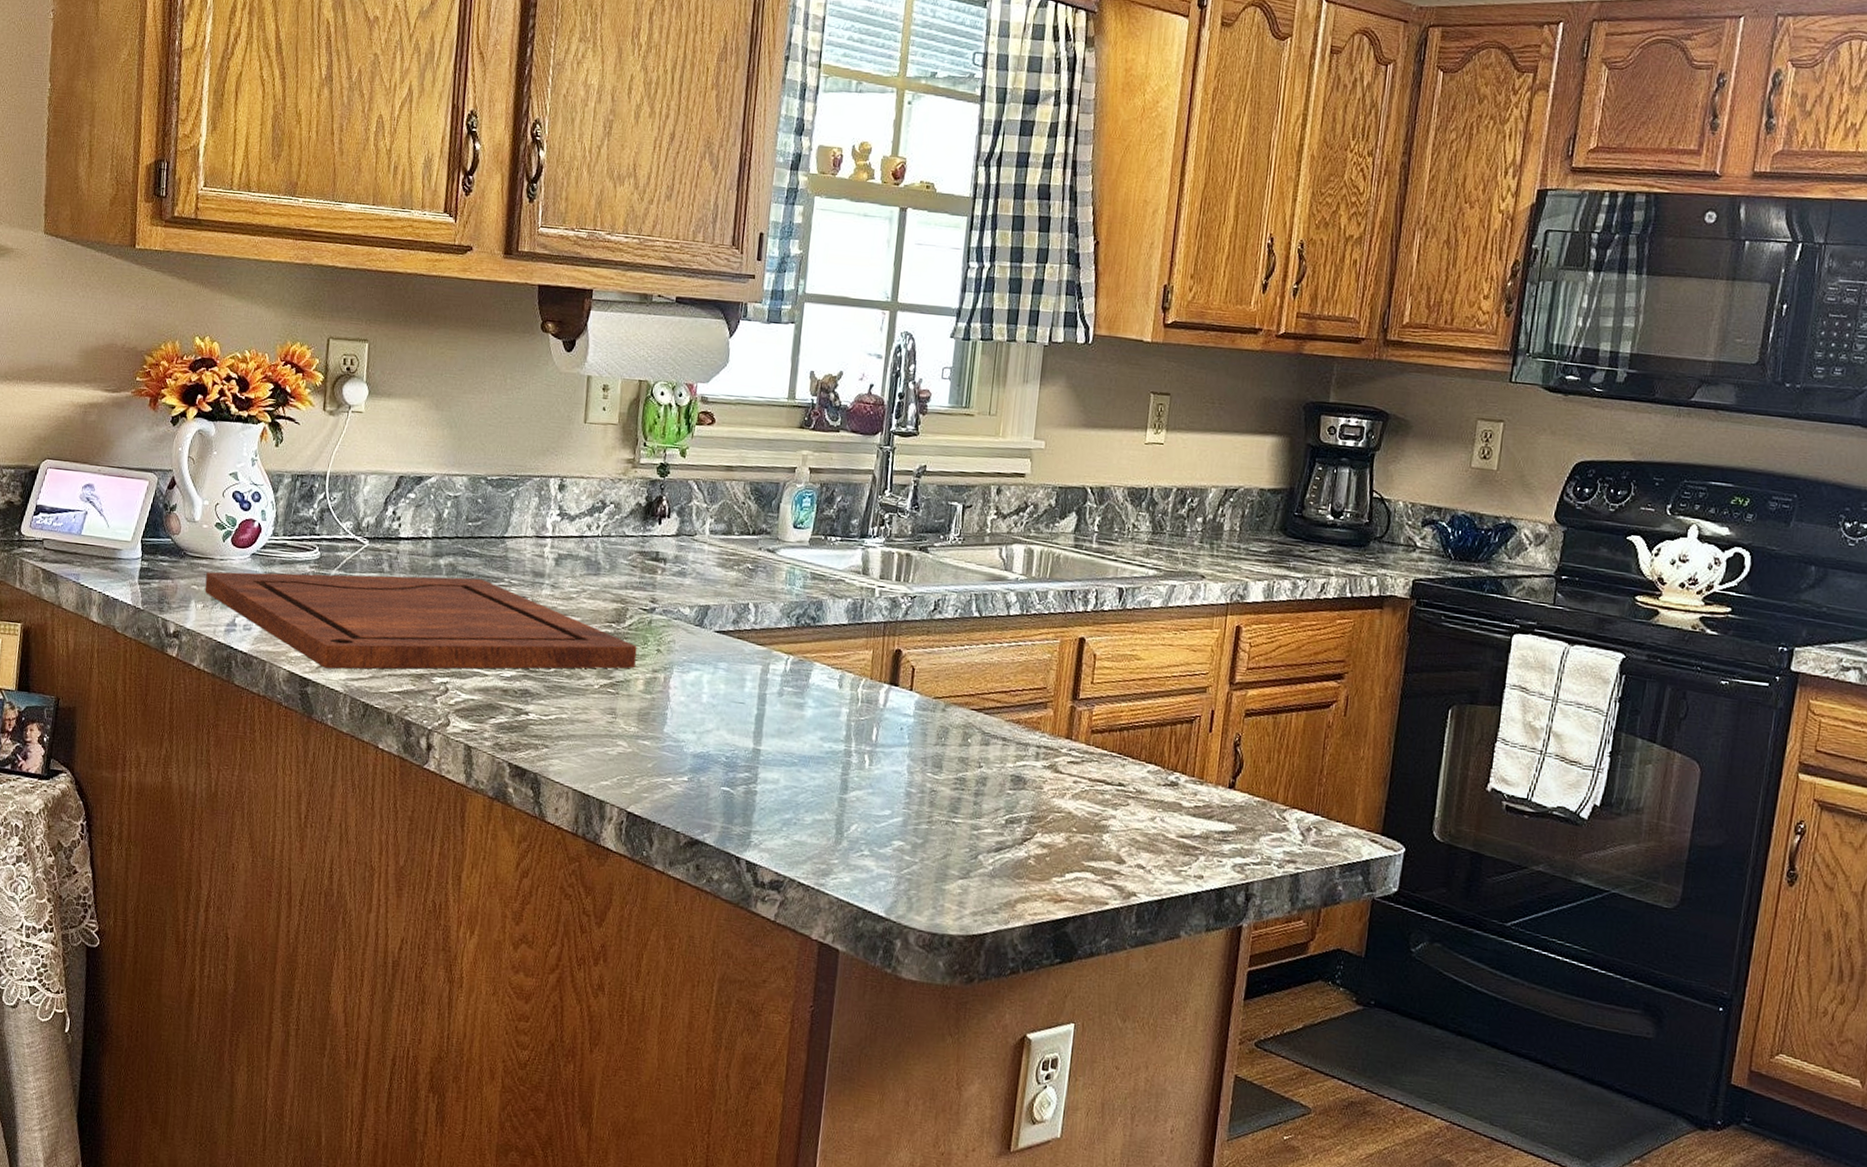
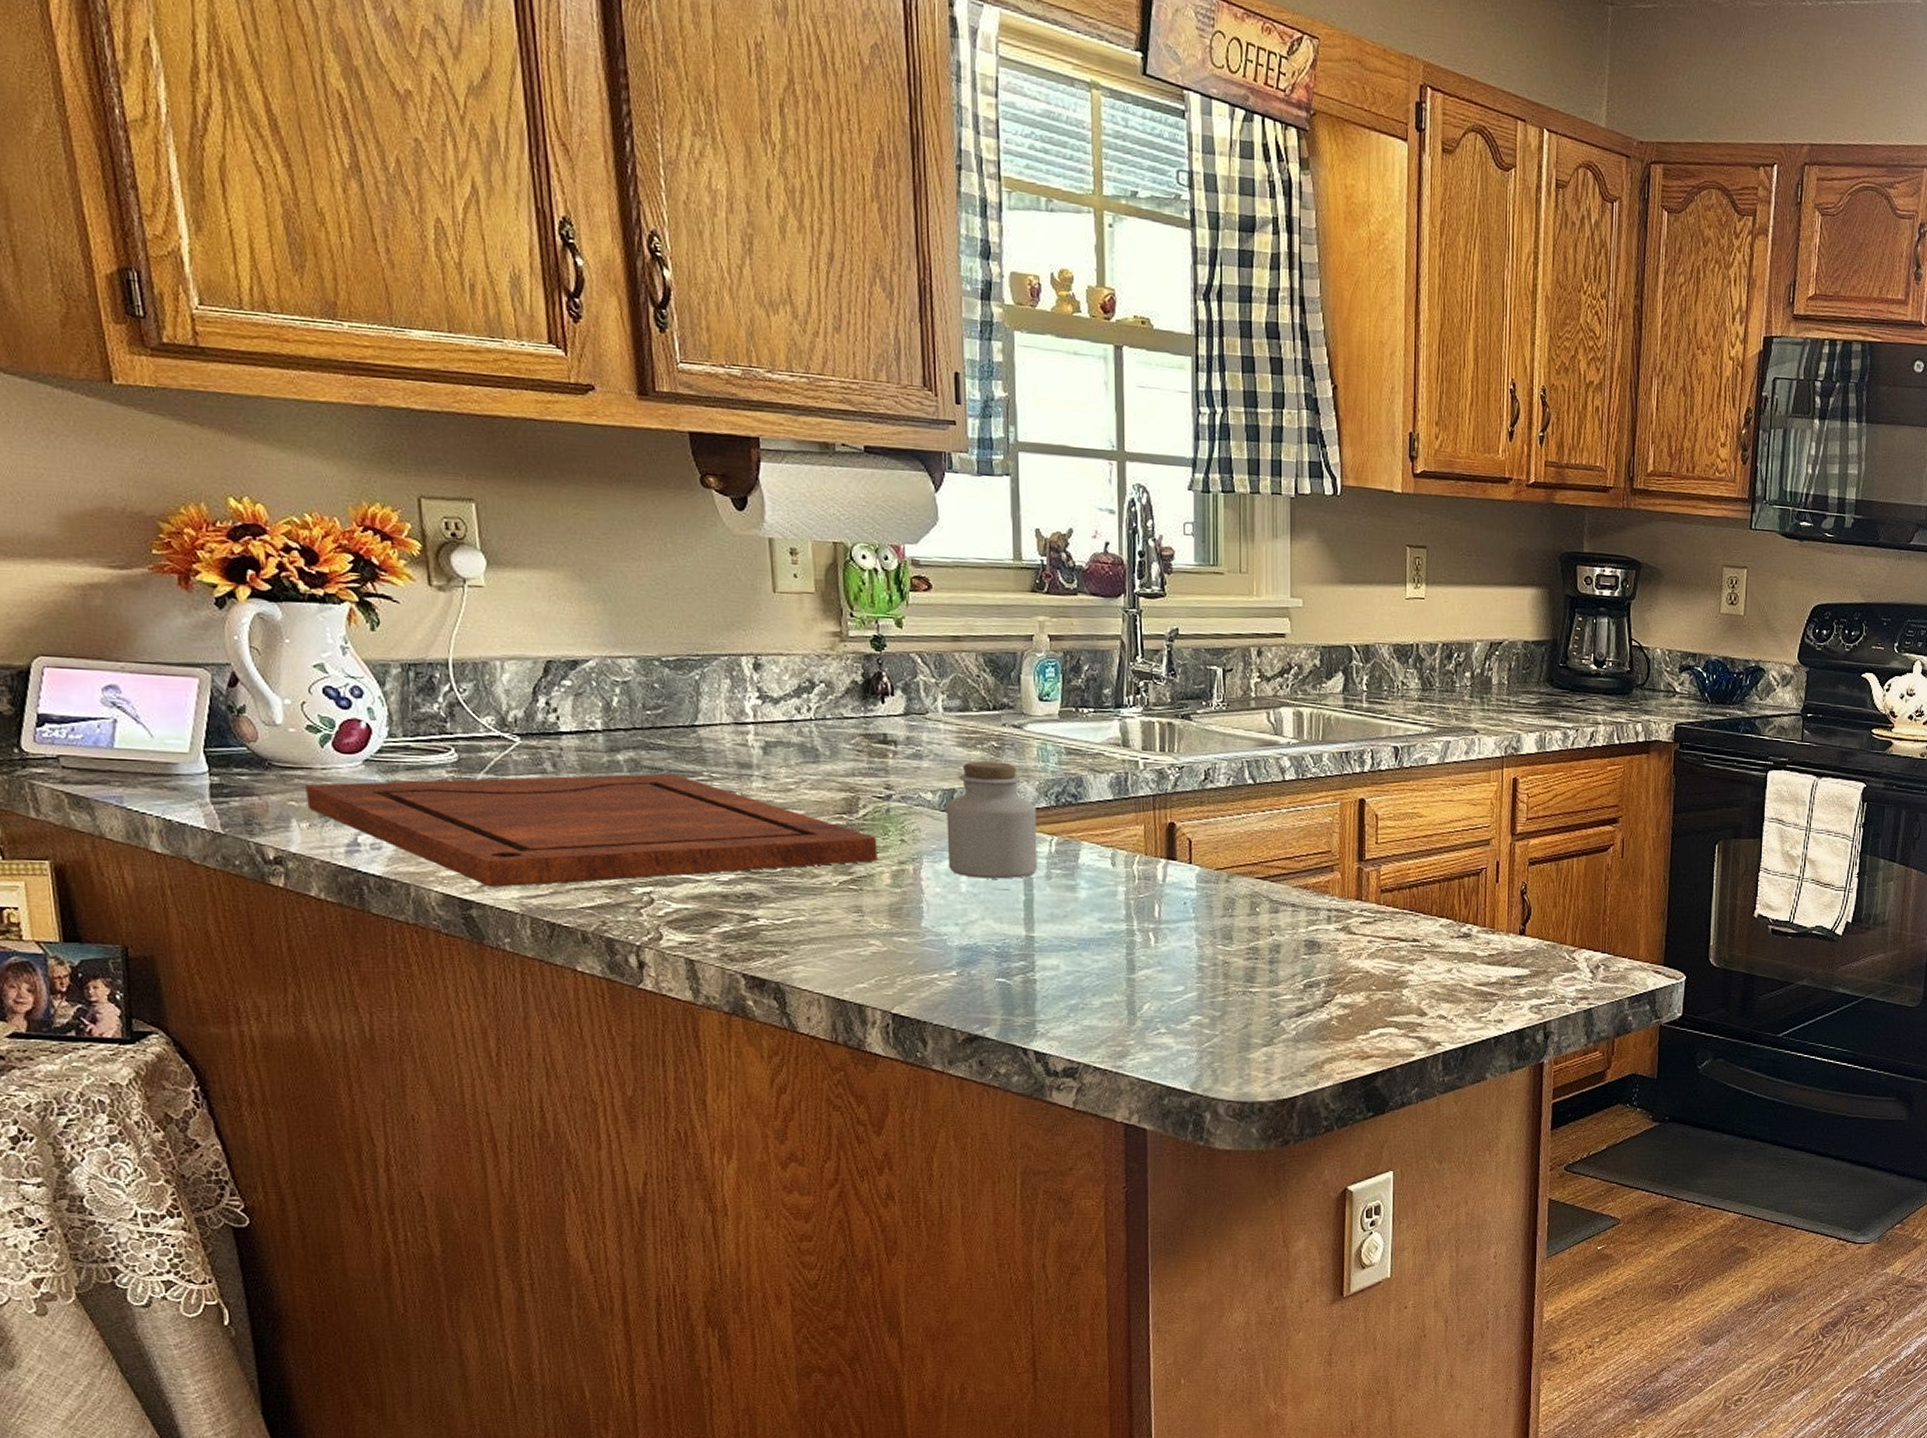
jar: none [695,581,778,693] -> present [946,761,1038,879]

